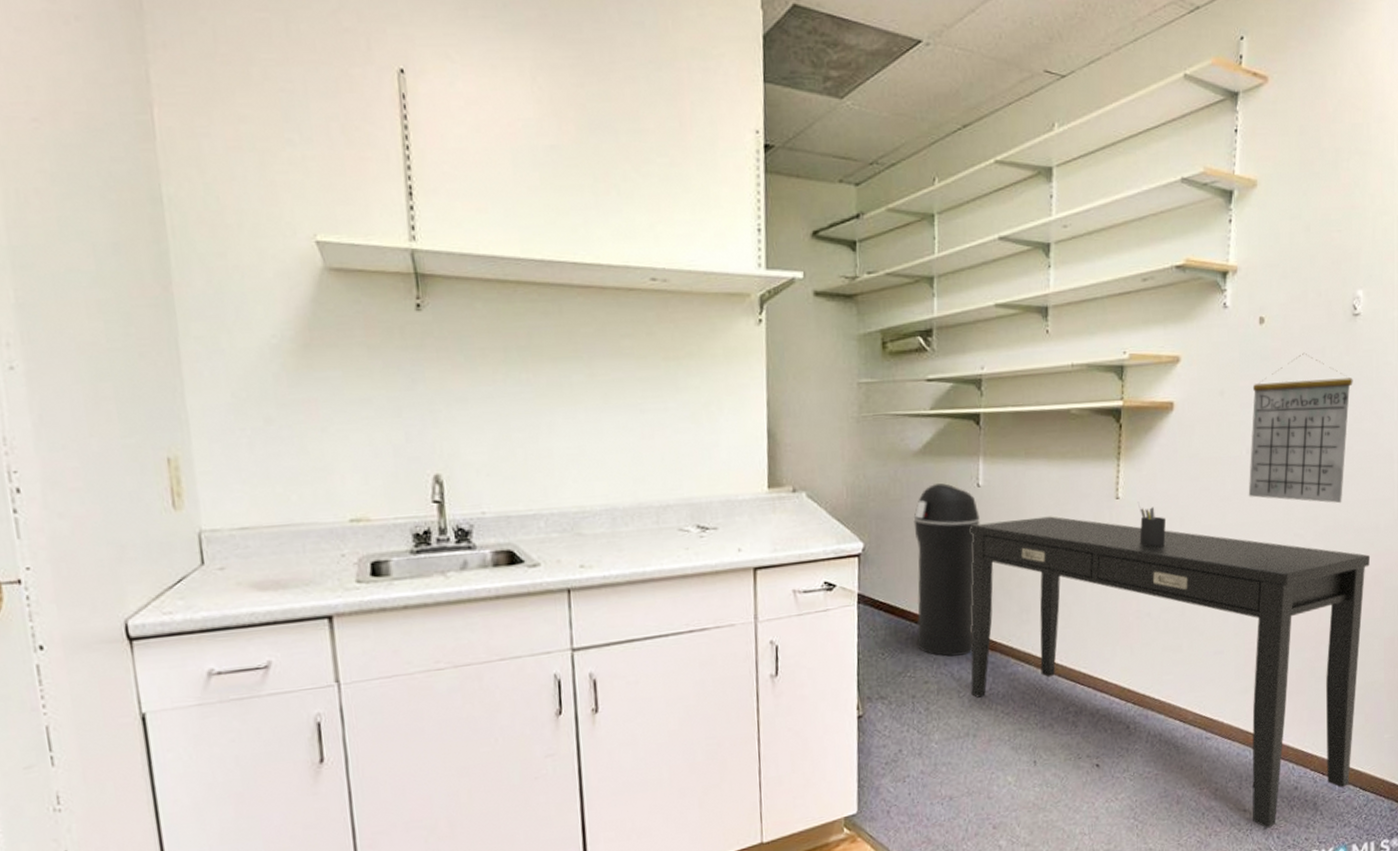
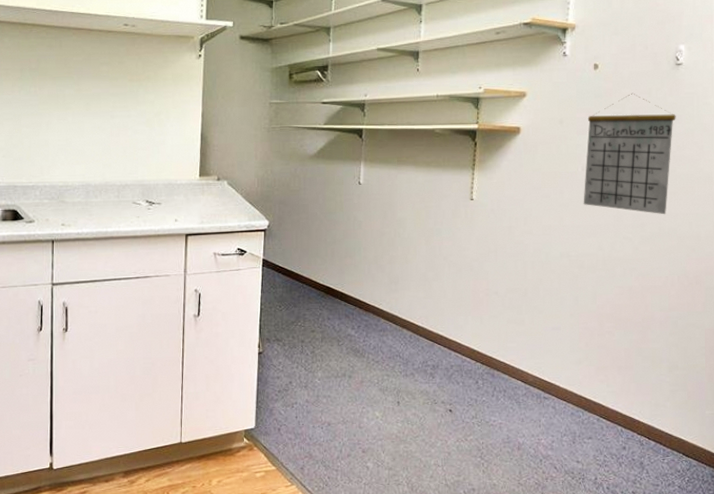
trash can: present [913,483,980,657] -> none [306,180,360,313]
desk: present [970,516,1371,828] -> none [348,210,692,479]
pen holder: present [1137,501,1167,546] -> none [488,203,513,239]

